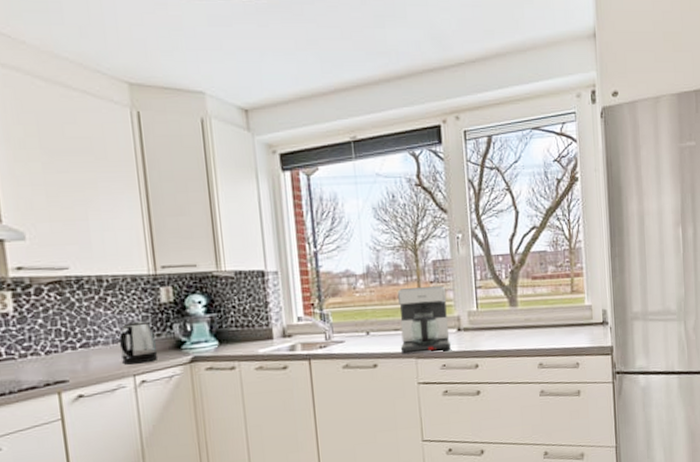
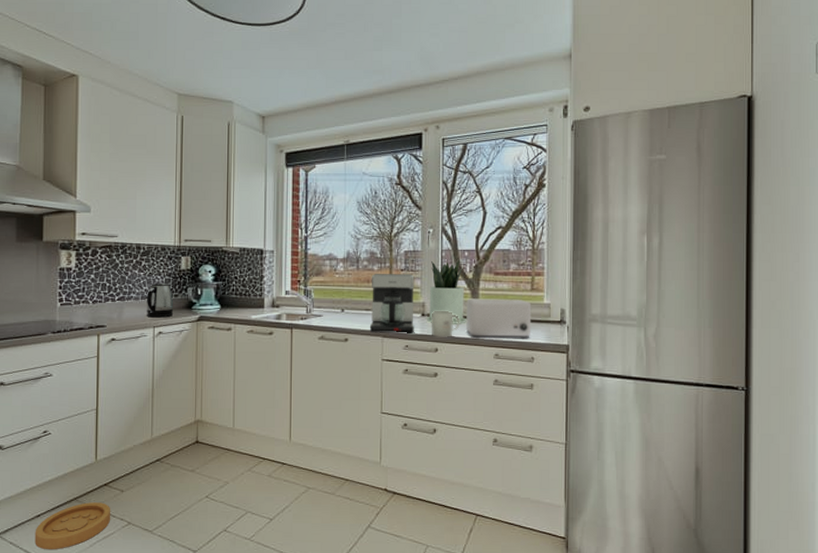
planter: none [461,267,507,338] -> present [425,260,467,324]
mug: none [468,323,500,353] -> present [431,311,460,337]
toaster: none [505,303,574,350] -> present [466,298,532,339]

